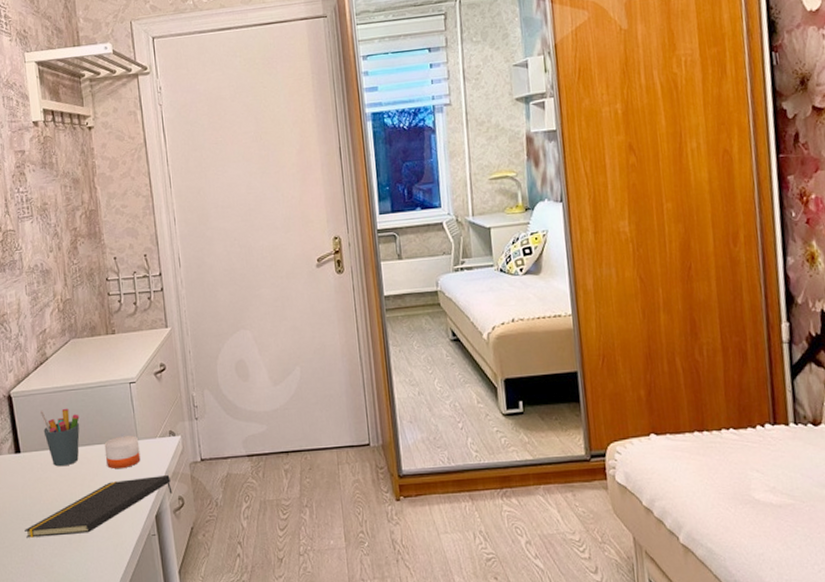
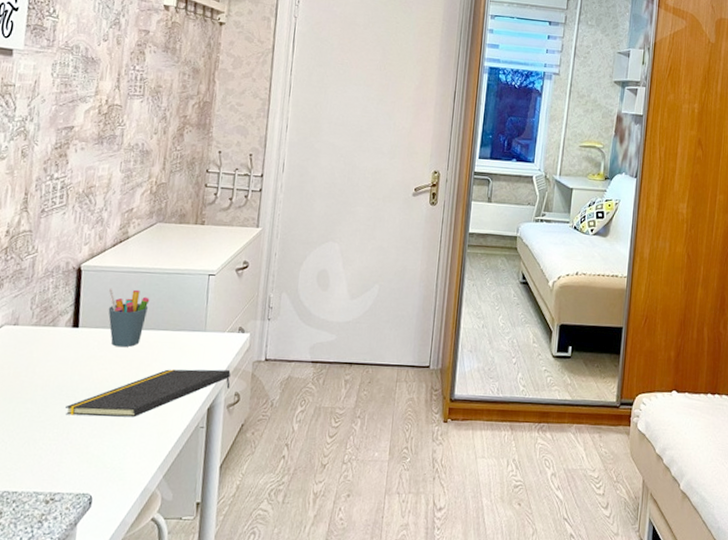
candle: present [104,435,141,469] -> none [168,324,206,358]

